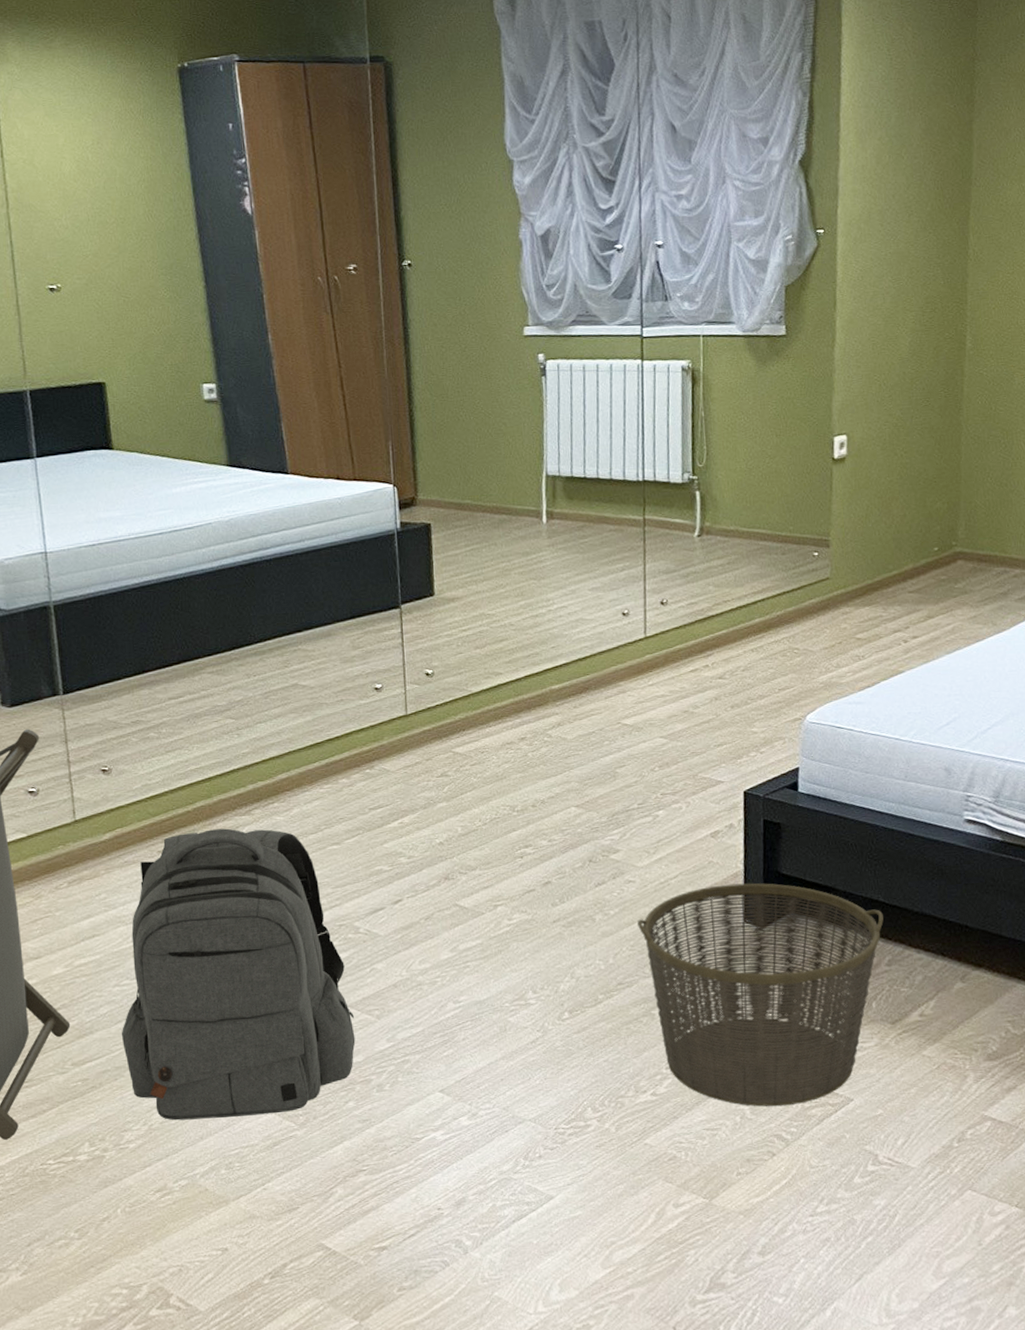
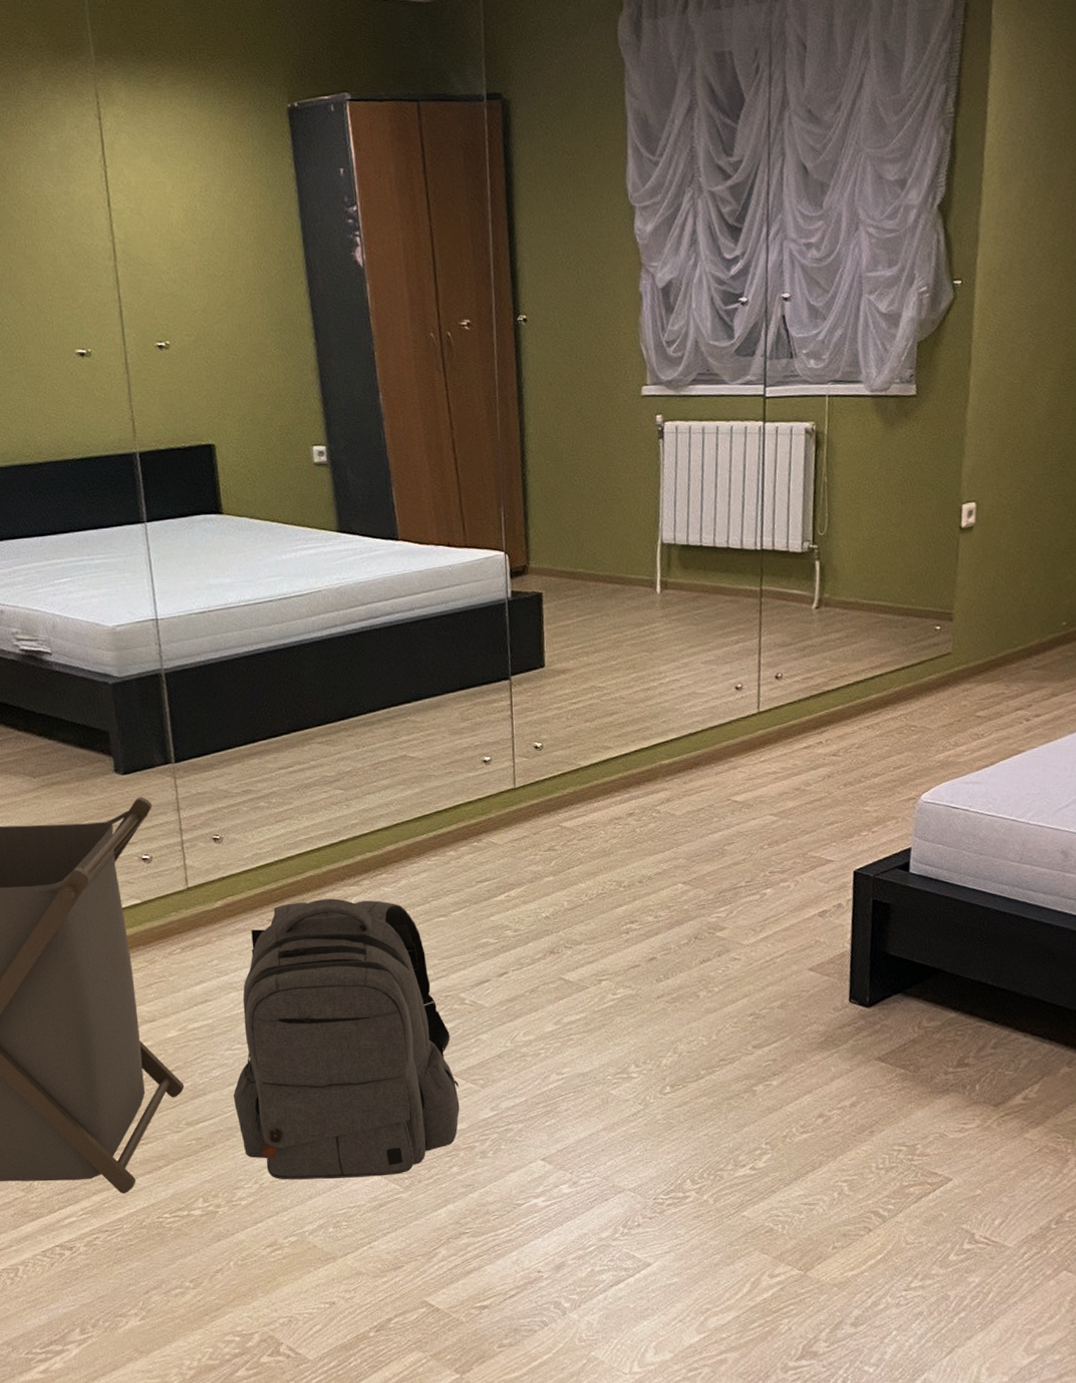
basket: present [637,883,884,1107] -> none [742,963,991,1184]

